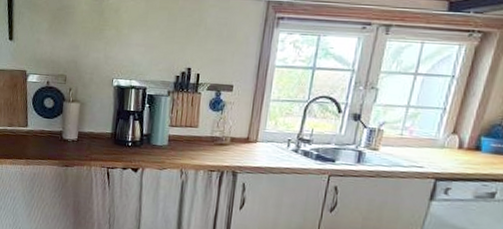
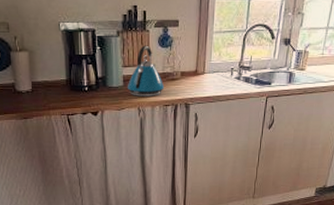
kettle: none [171,107,212,160] -> present [127,45,165,96]

